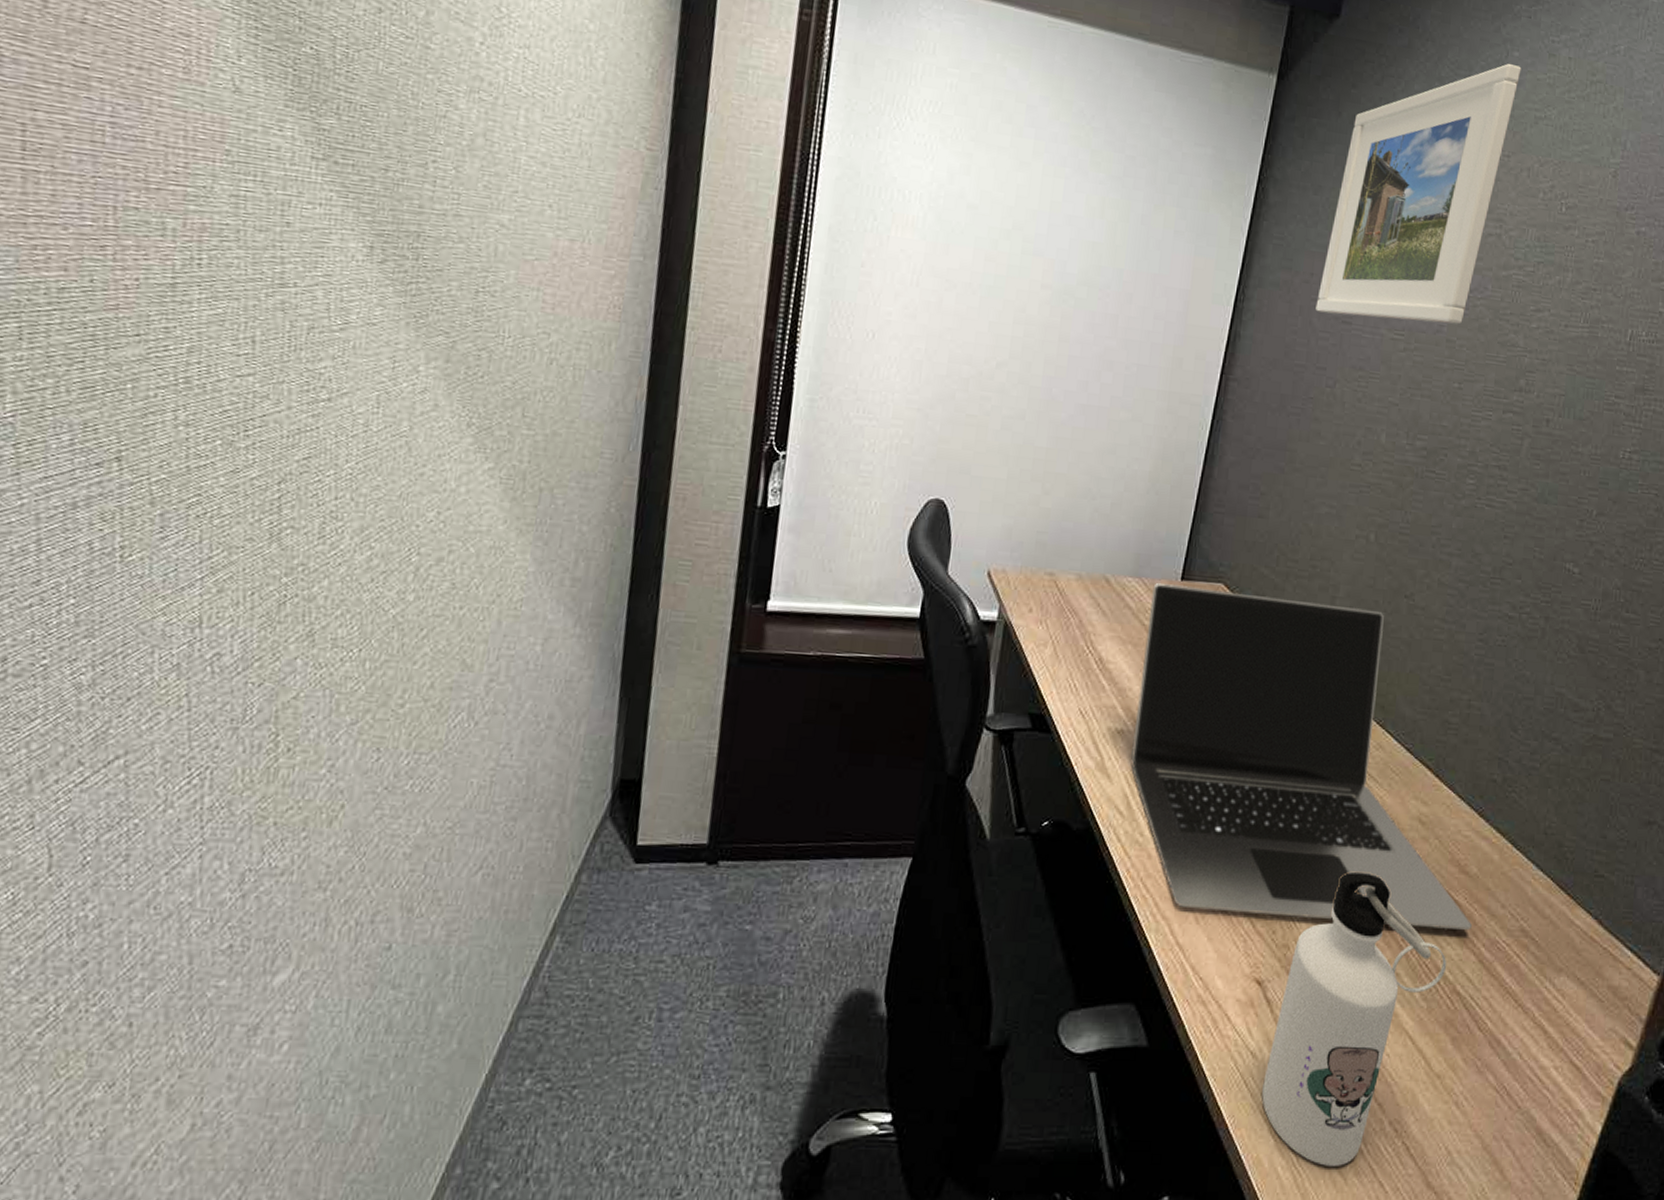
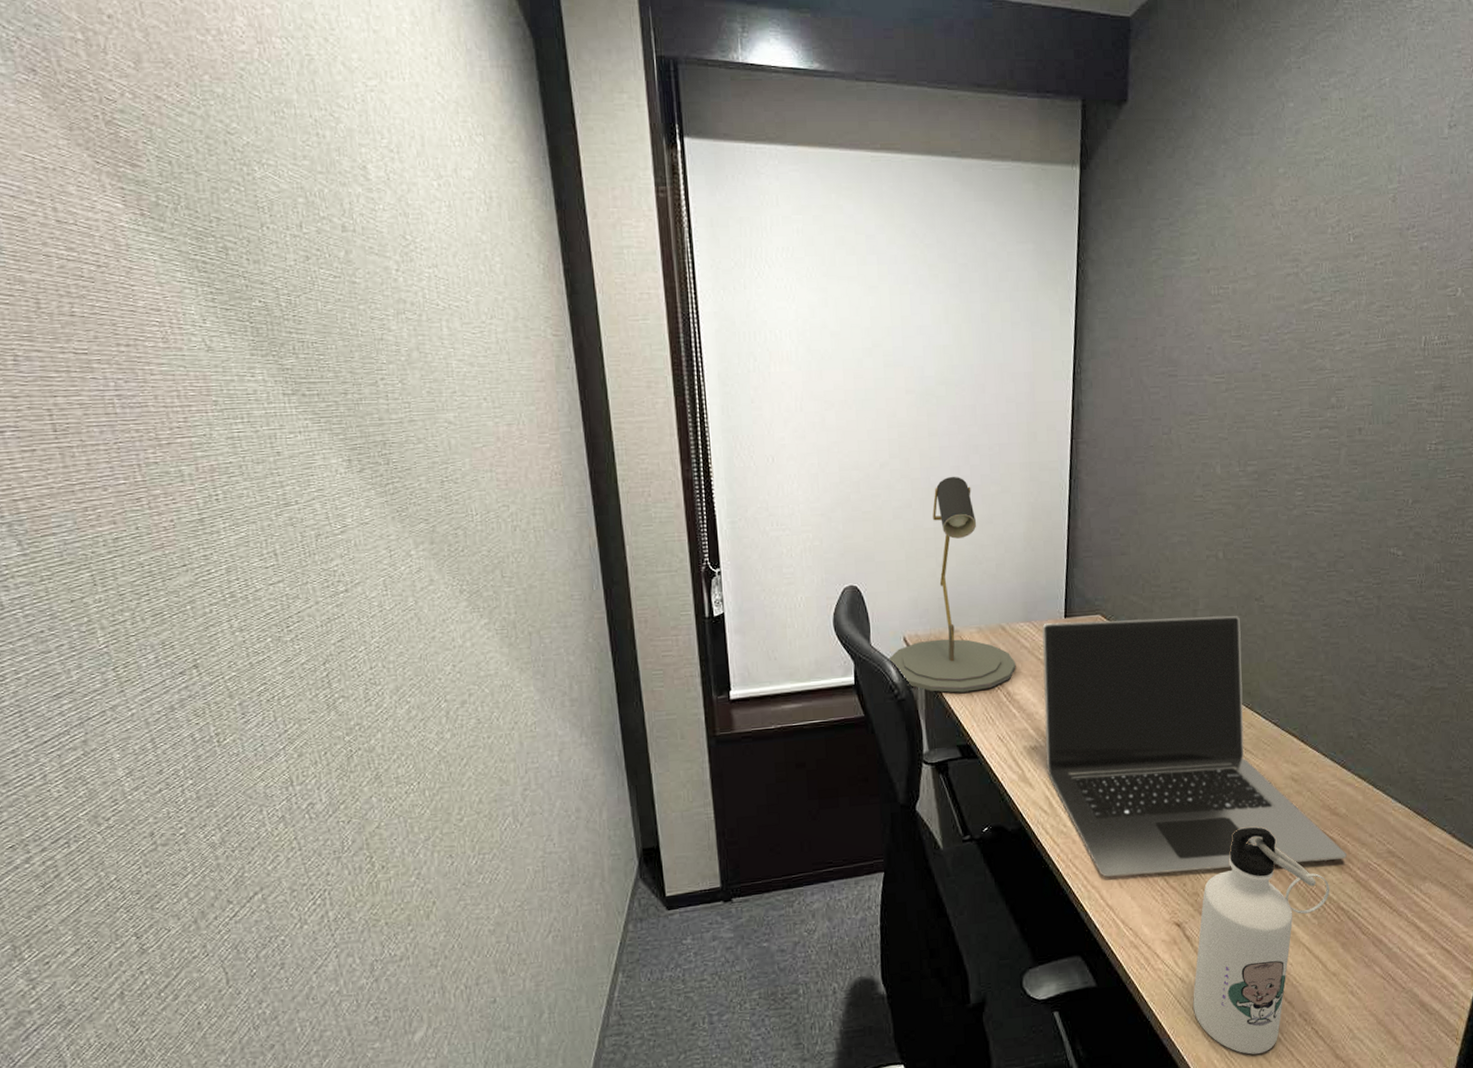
desk lamp: none [964,391,1116,650] -> present [888,476,1016,693]
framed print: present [1316,63,1522,324] -> none [1144,114,1298,371]

